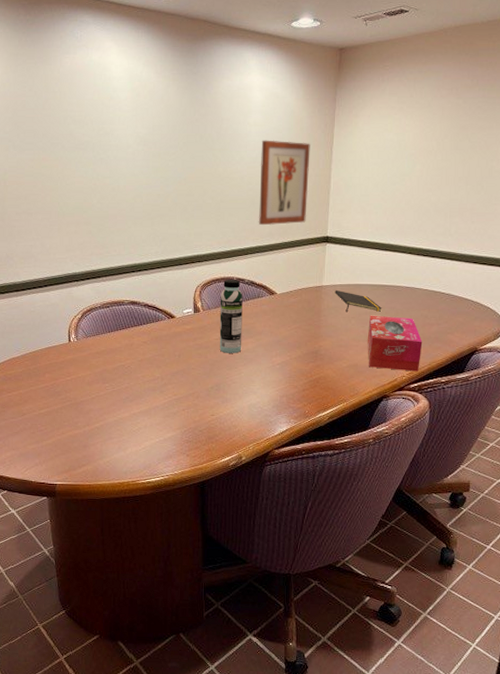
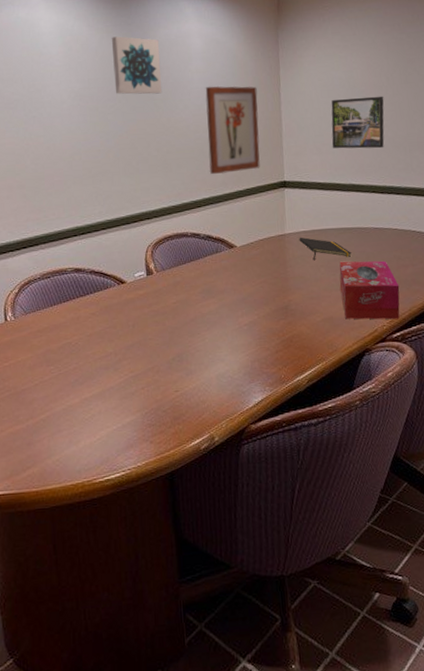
wall art: none [176,85,222,144] -> present [111,36,163,94]
water bottle: present [219,280,243,353] -> none [174,235,204,318]
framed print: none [376,160,432,212] -> present [331,96,385,149]

